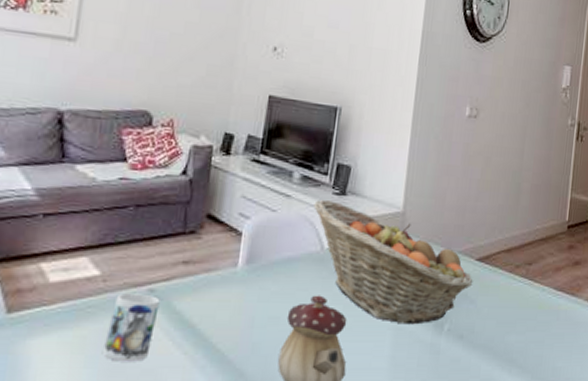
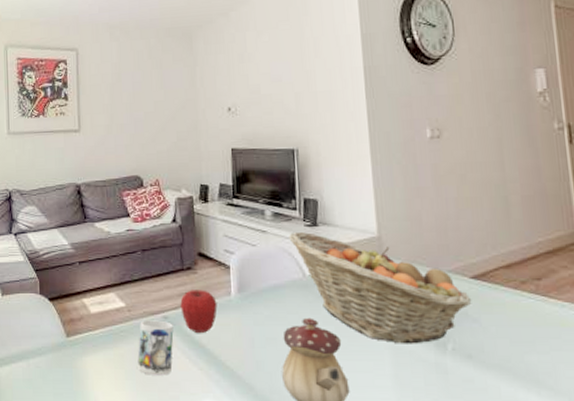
apple: none [173,258,220,310] -> present [180,290,218,333]

